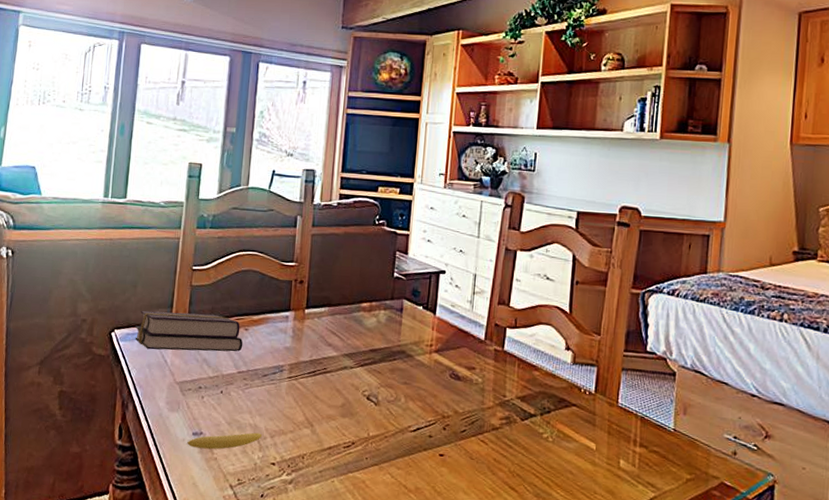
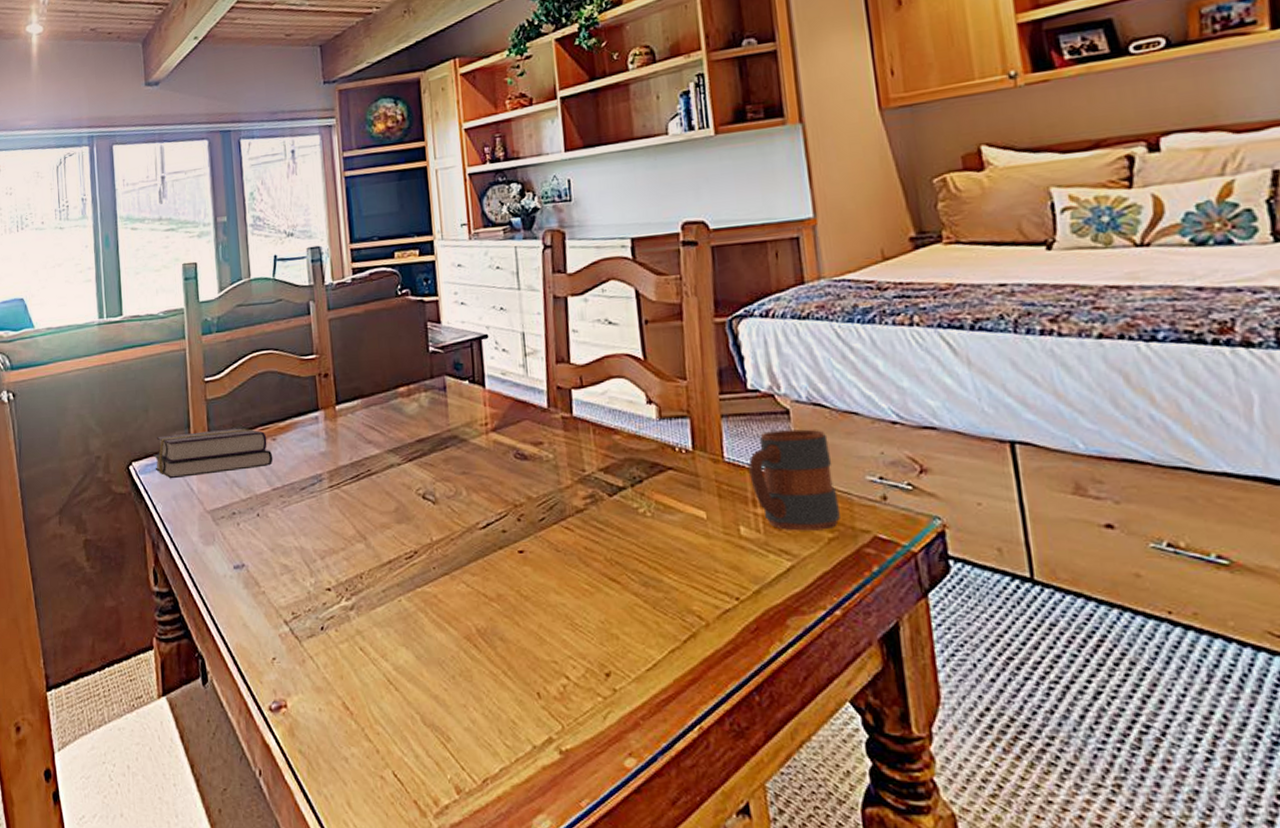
fruit: present [187,432,262,450] -> none [229,556,310,583]
mug: none [635,387,701,472] -> present [748,429,840,531]

